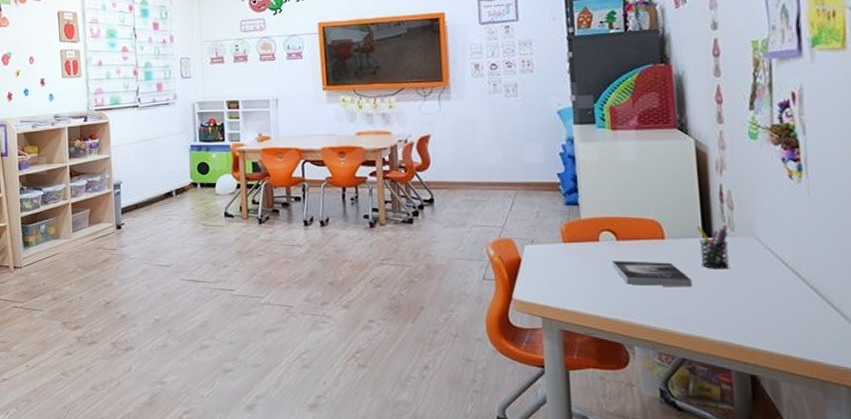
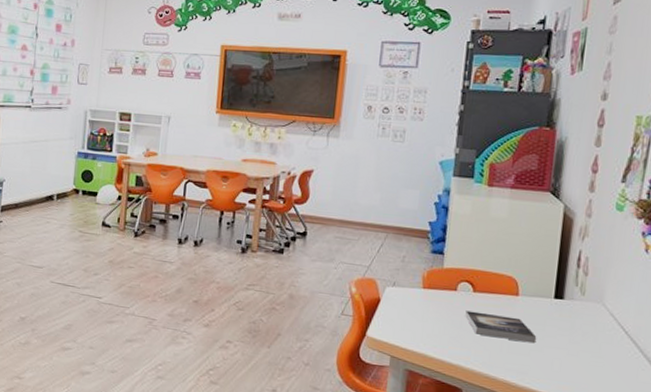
pen holder: present [695,225,729,269] -> none [548,286,579,331]

